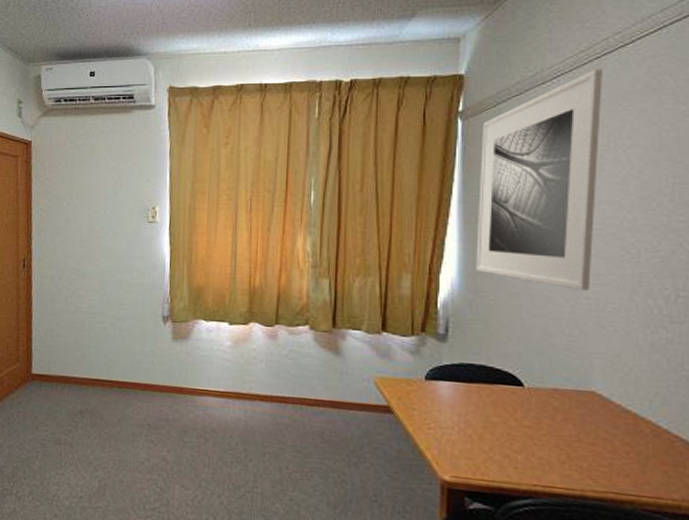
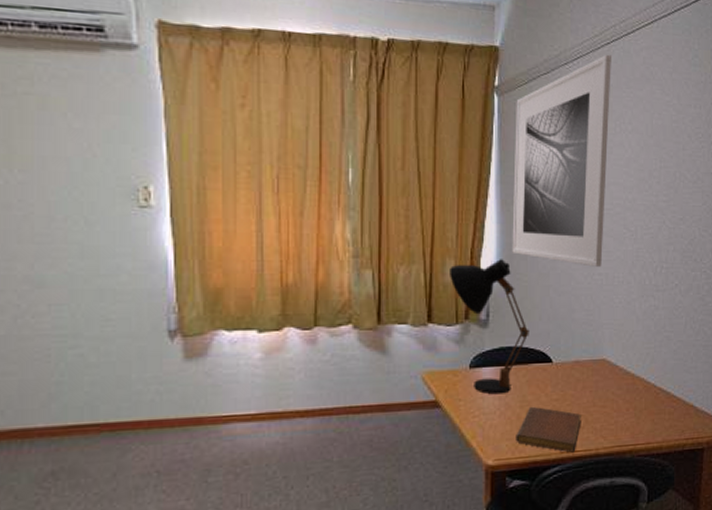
desk lamp: none [406,276,495,411] -> present [450,259,529,395]
notebook: none [477,428,561,488] -> present [516,406,581,453]

